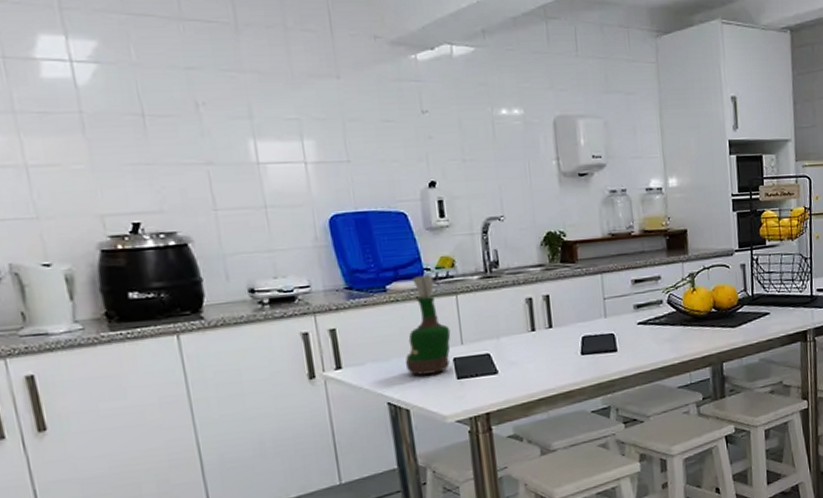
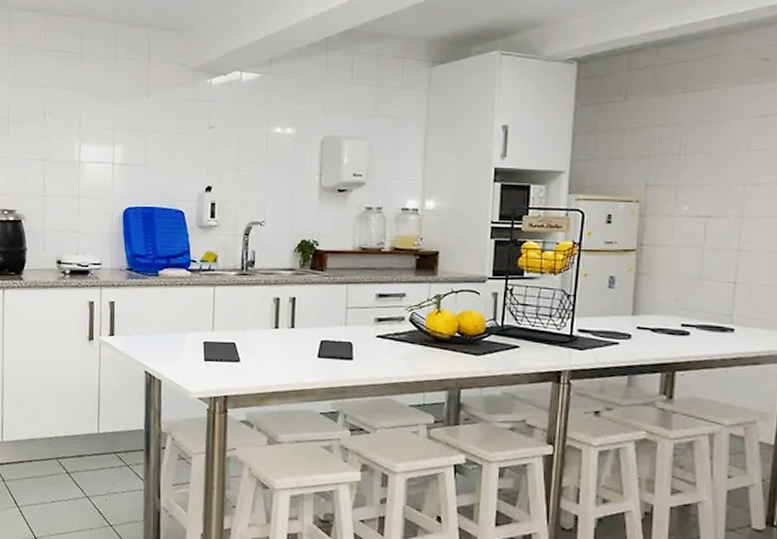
grog bottle: present [405,274,451,375] -> none [164,265,205,353]

